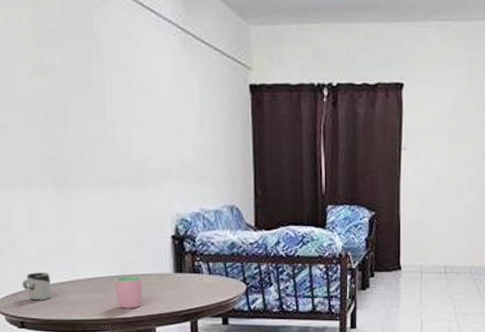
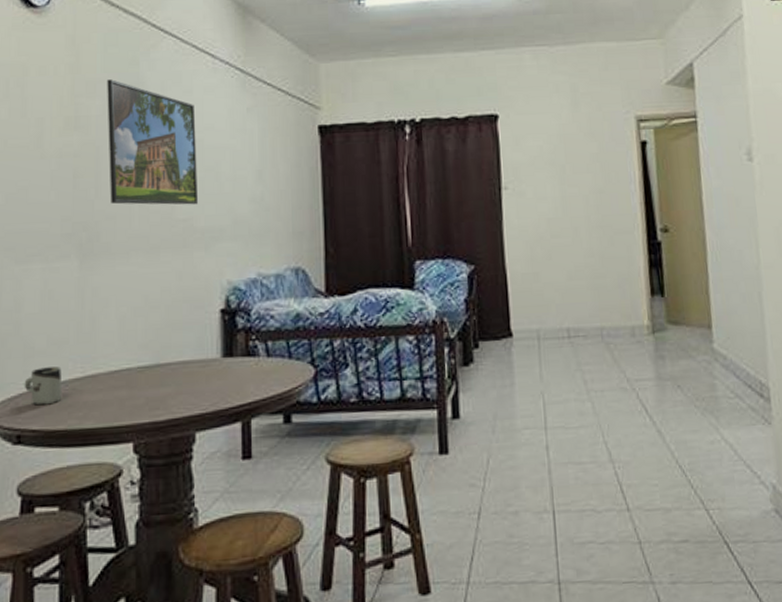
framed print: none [66,31,150,148] -> present [107,79,199,205]
cup: present [114,276,143,309] -> none [144,365,181,410]

